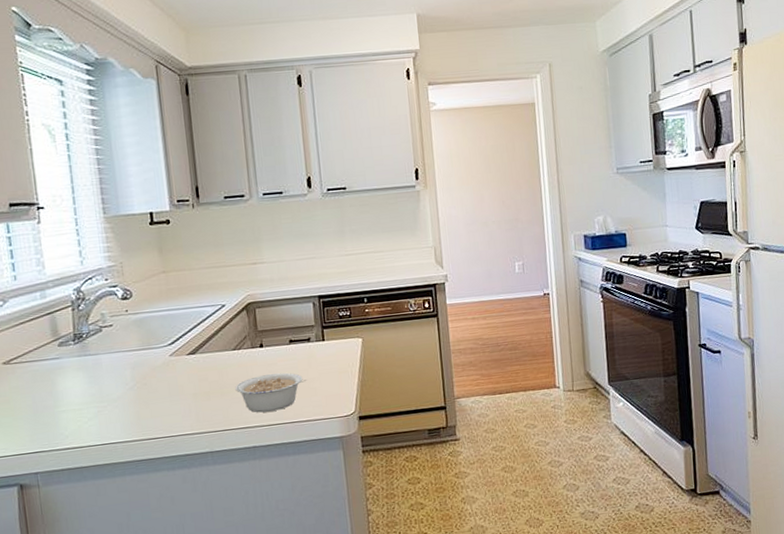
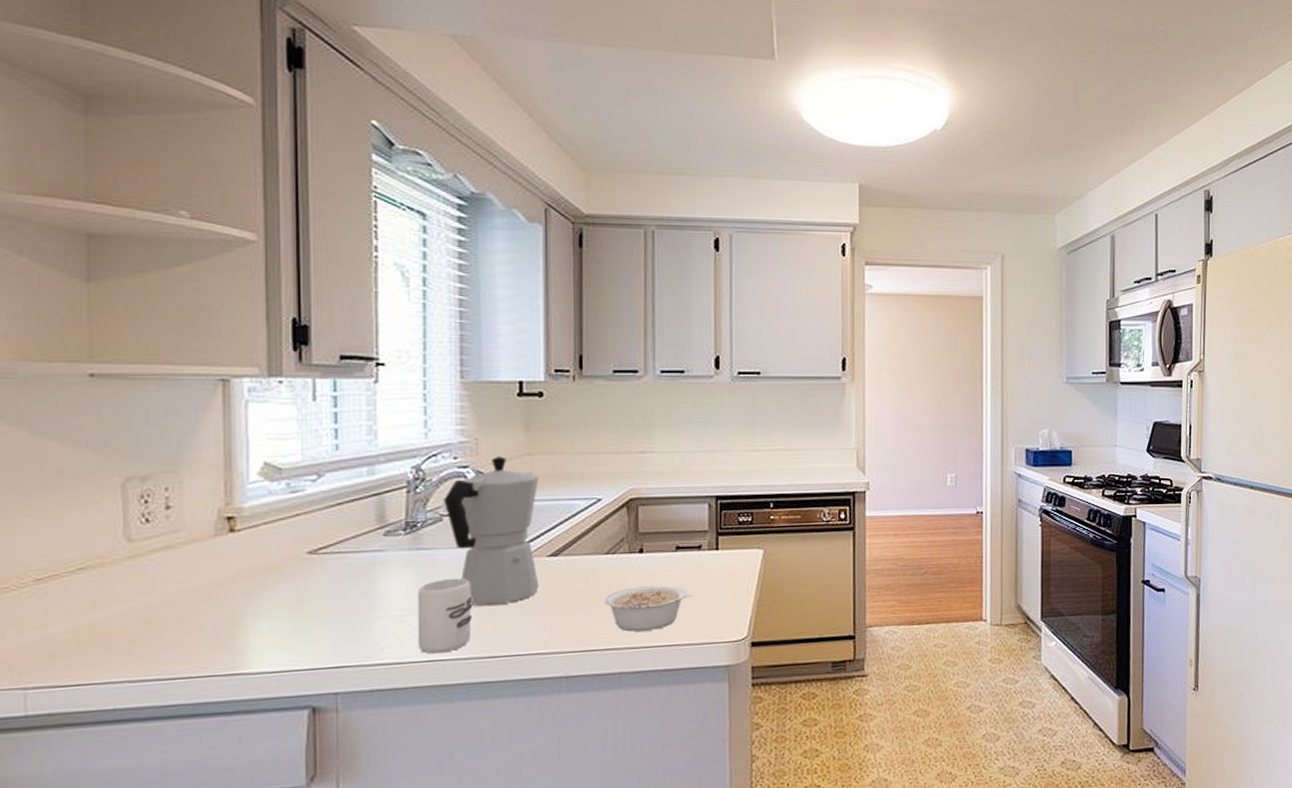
cup: none [89,376,134,439] -> present [417,578,472,654]
moka pot: none [101,275,183,399] -> present [443,456,539,607]

